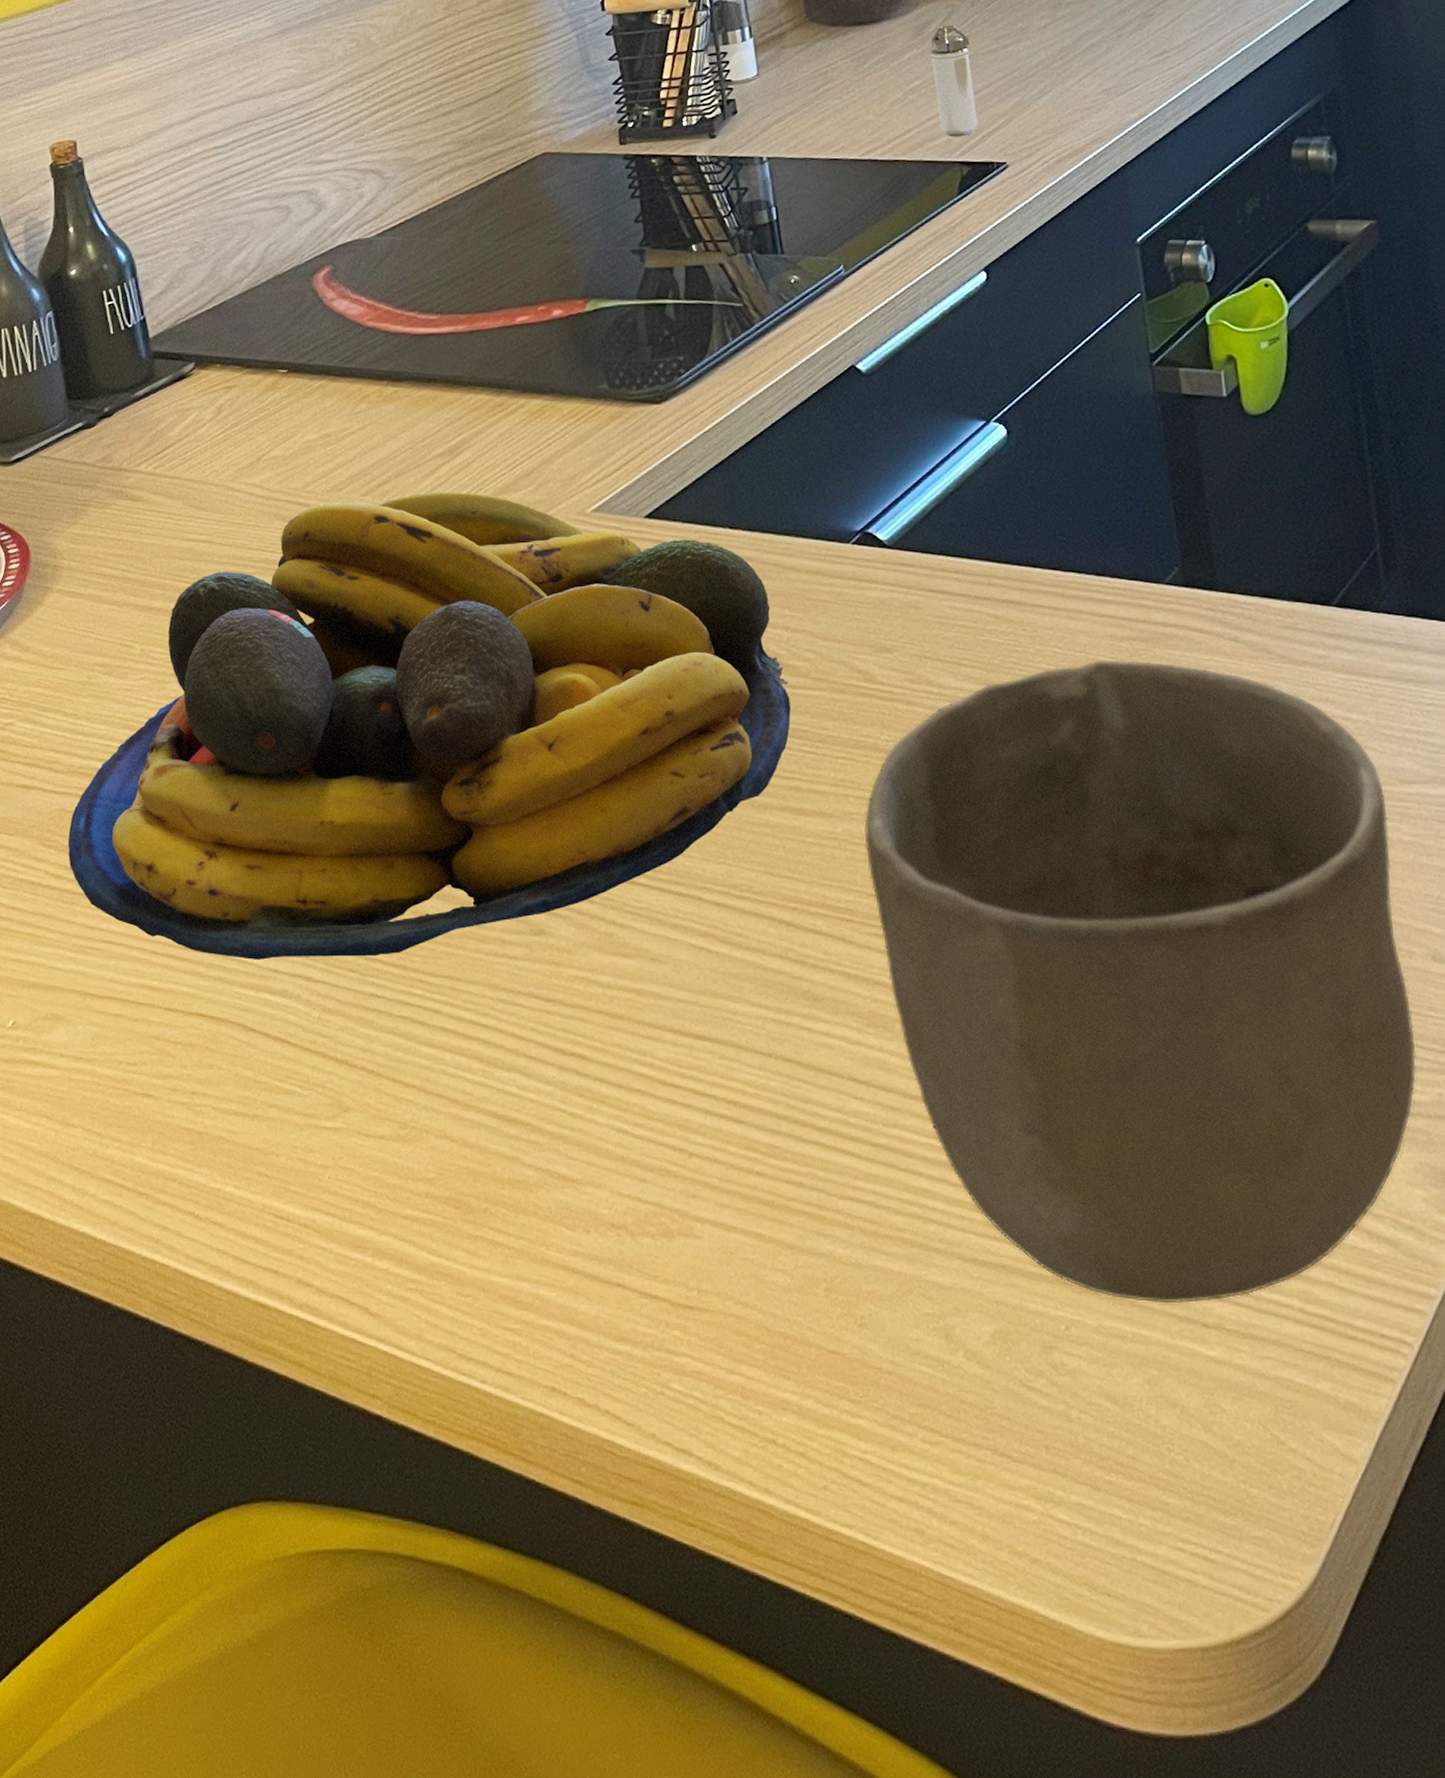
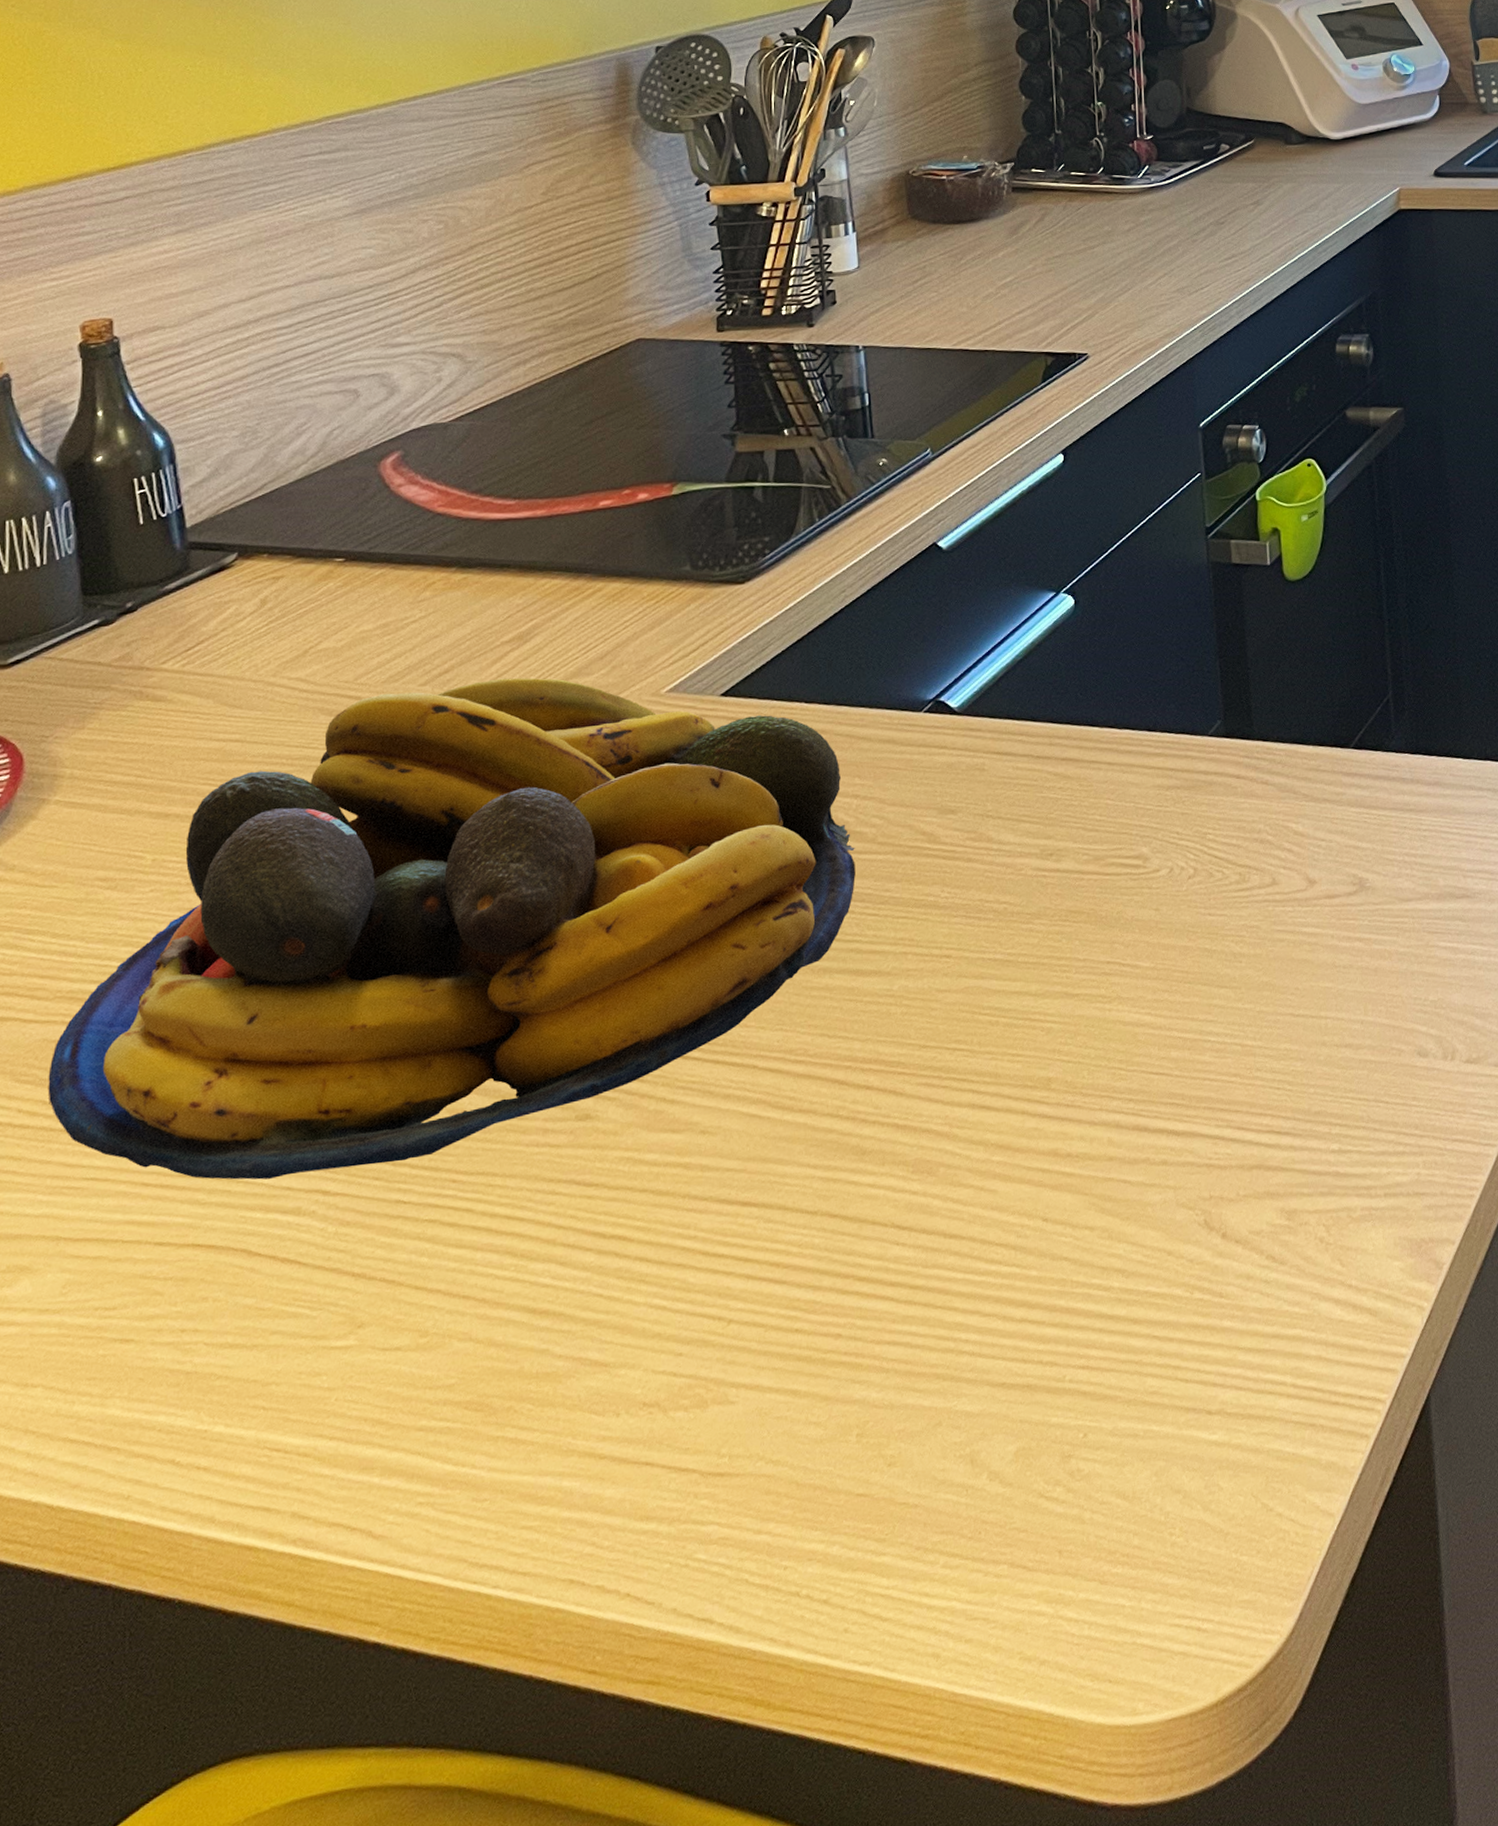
bowl: present [864,659,1417,1304] -> none [920,807,1401,1401]
shaker: present [930,25,978,138] -> none [1023,226,1064,330]

